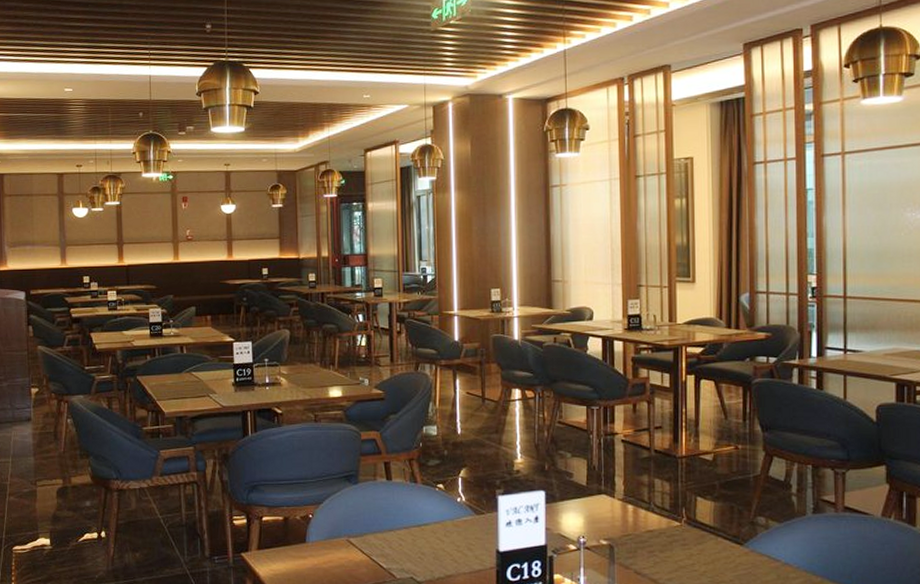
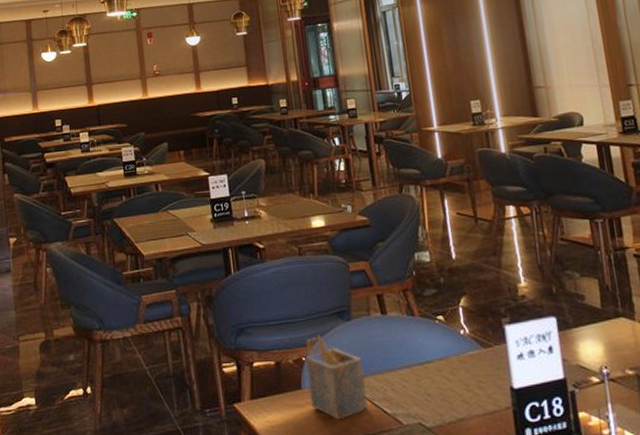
napkin holder: none [312,495,366,572] -> present [305,334,368,420]

